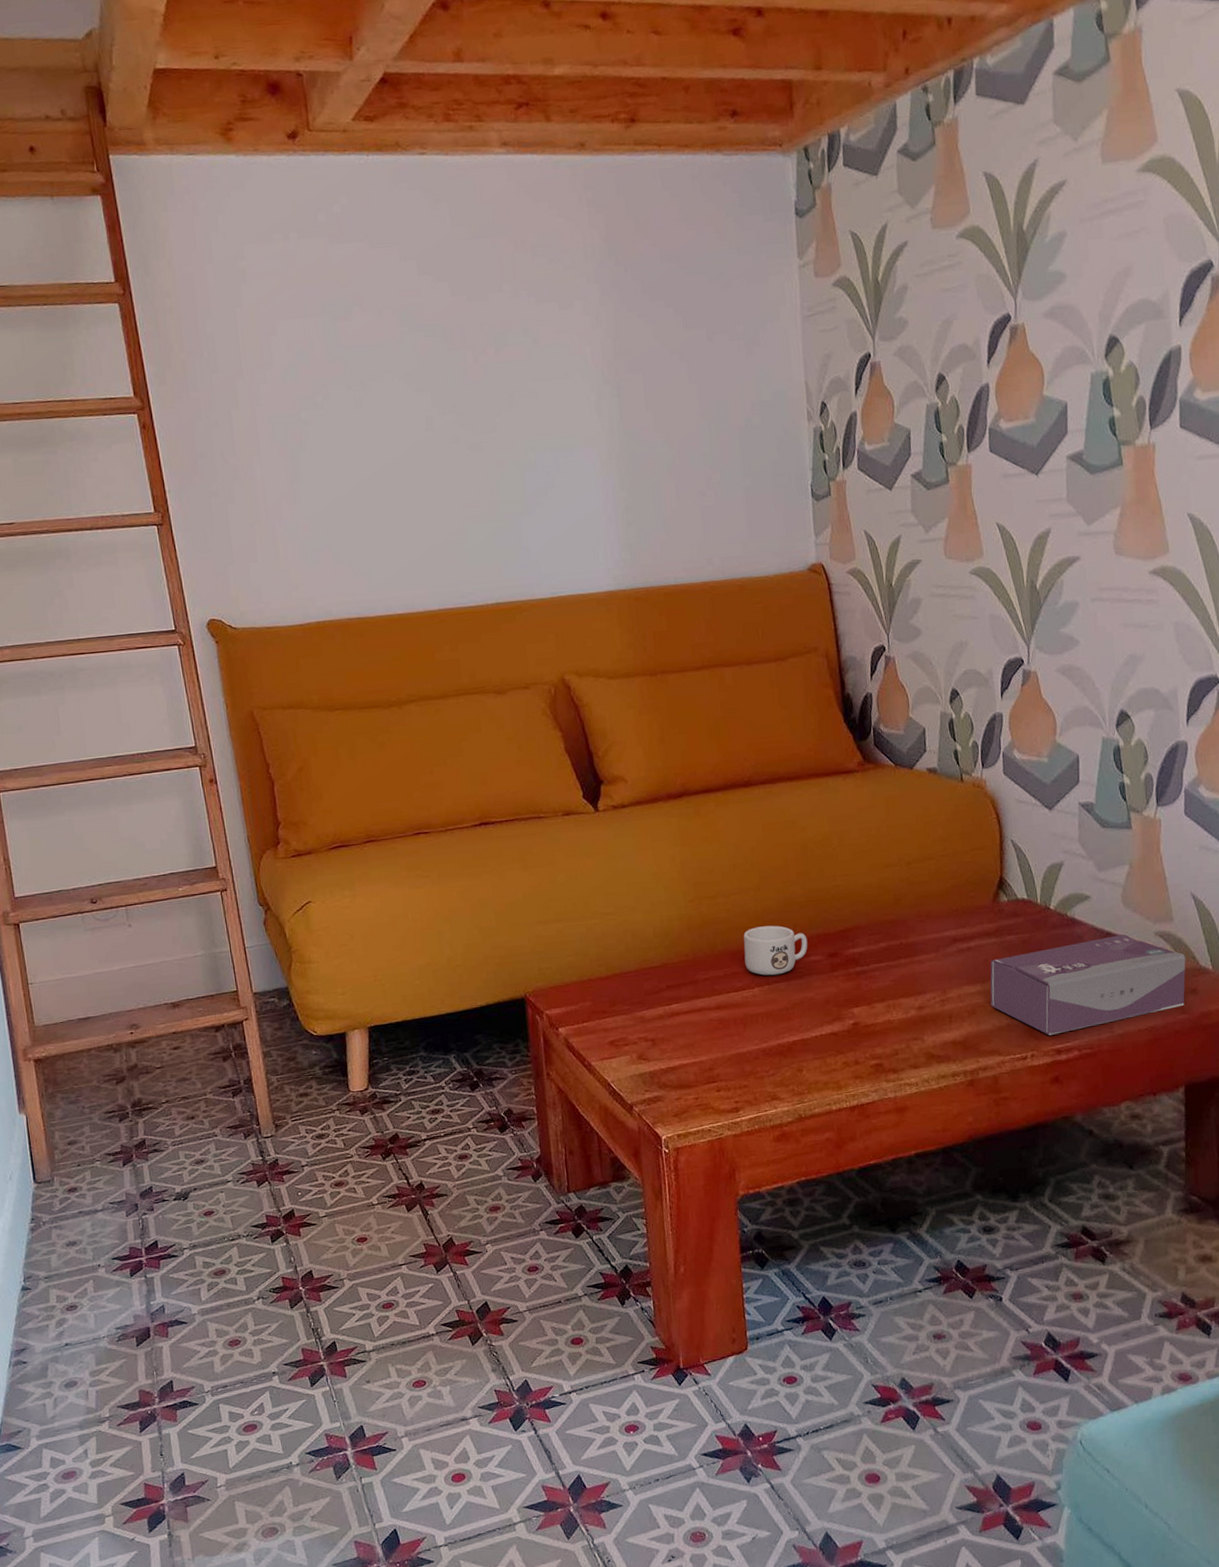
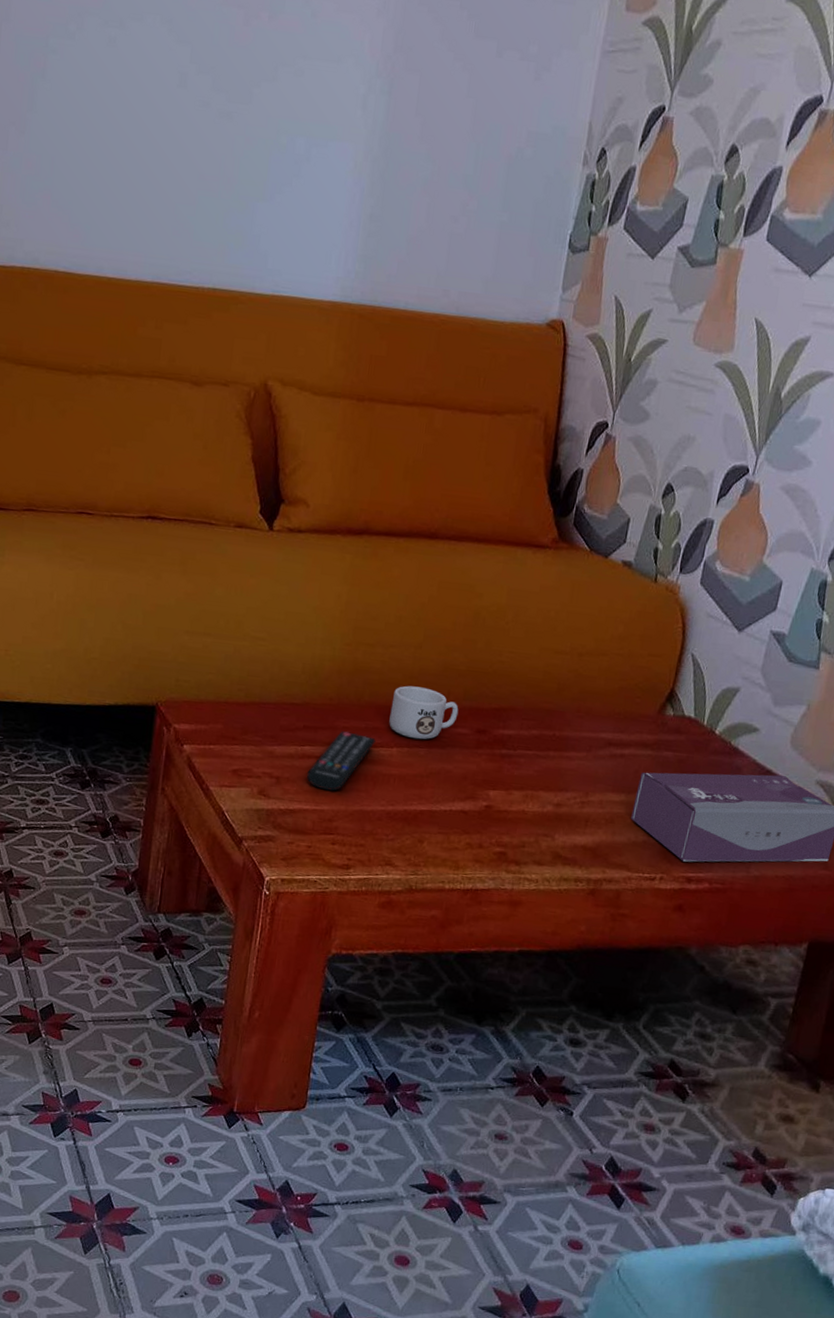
remote control: none [680,982,737,1042] -> present [307,731,376,791]

